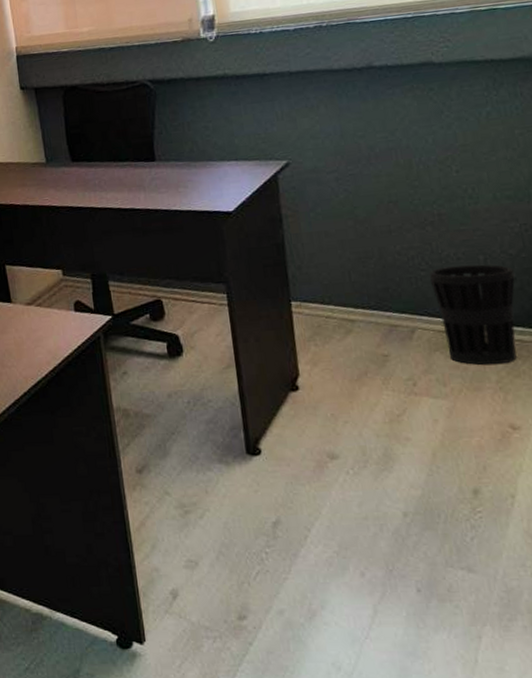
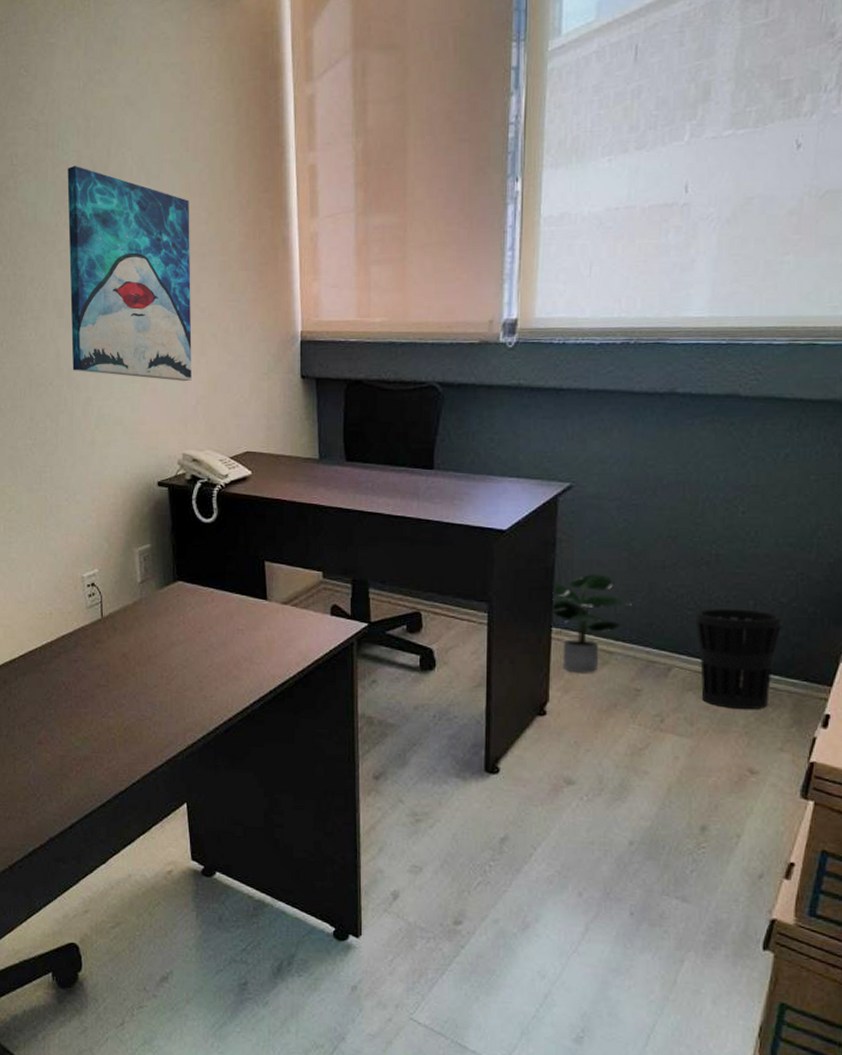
potted plant: none [286,244,365,344] -> present [551,574,631,673]

